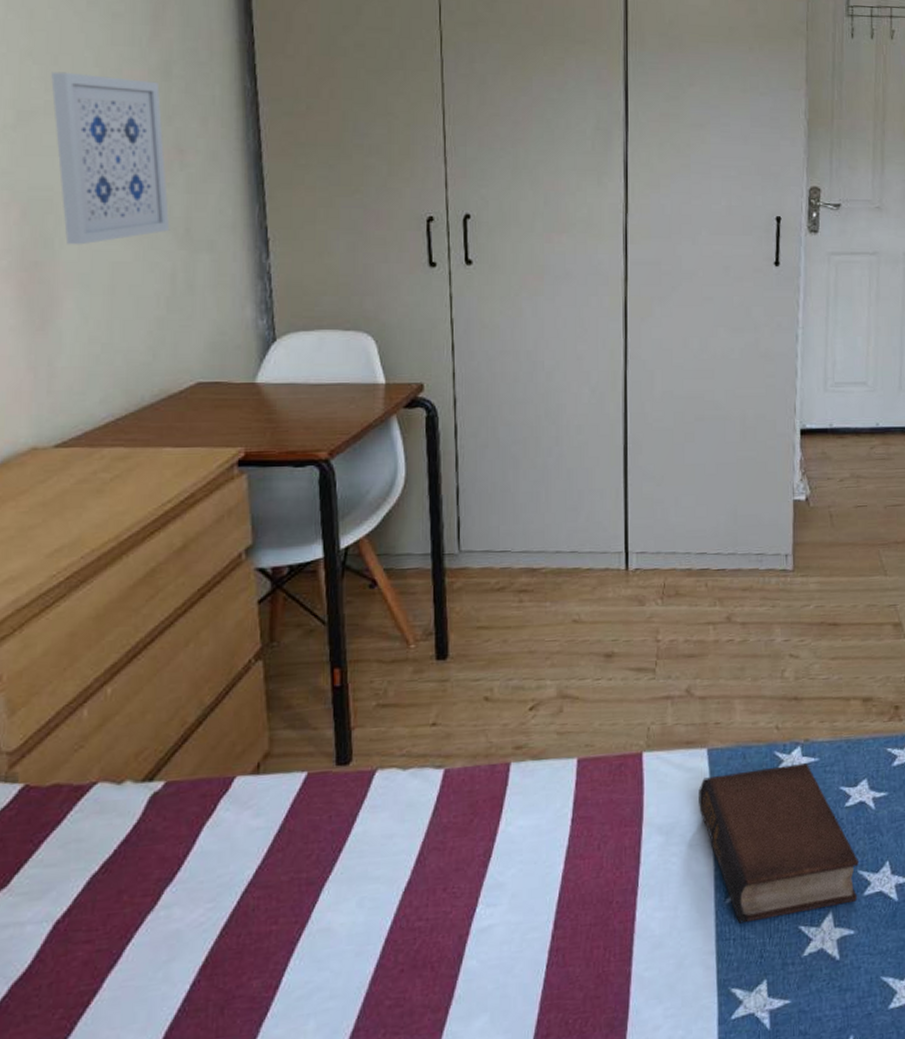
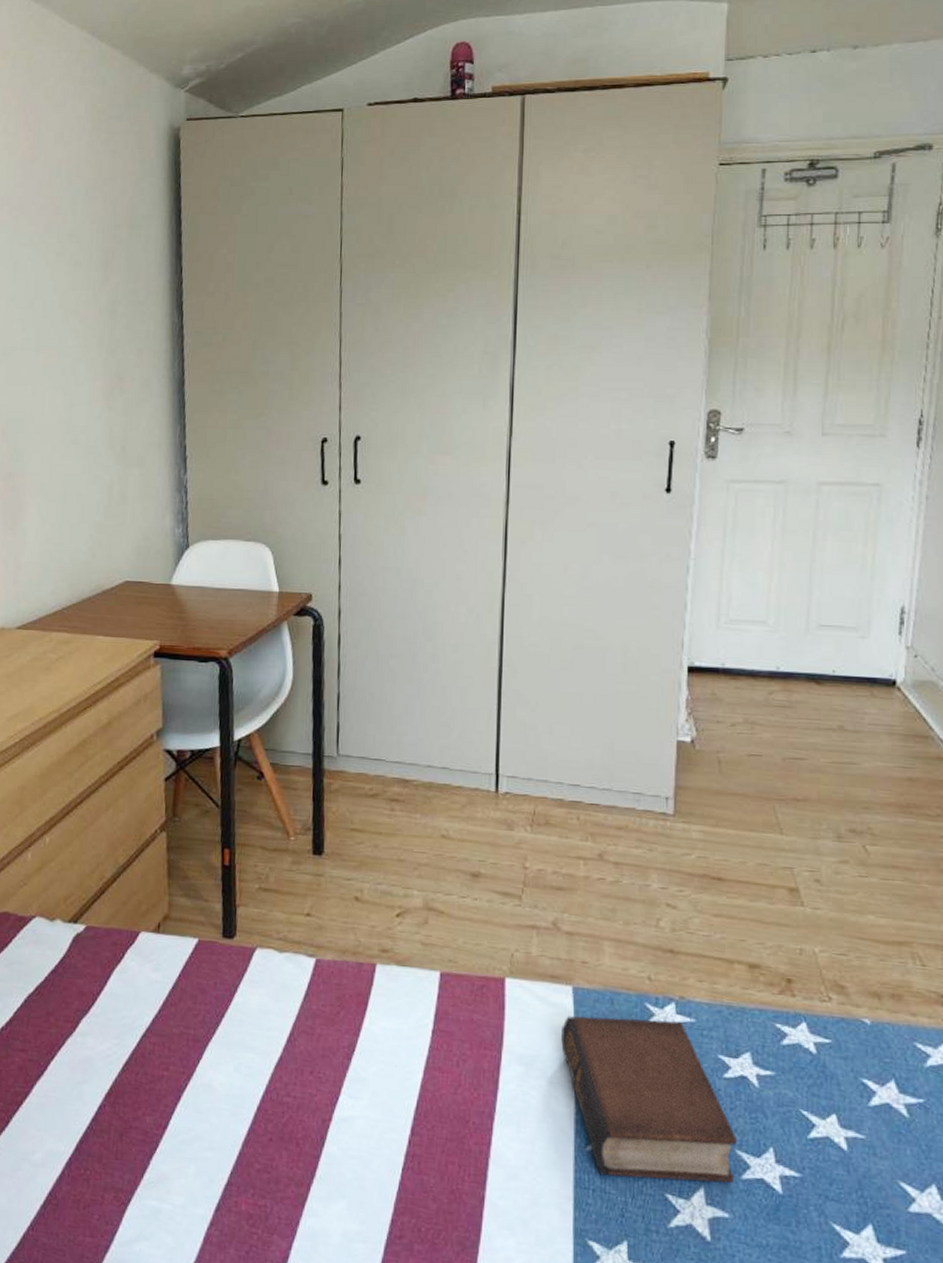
wall art: present [51,71,170,245] -> none [27,314,110,460]

